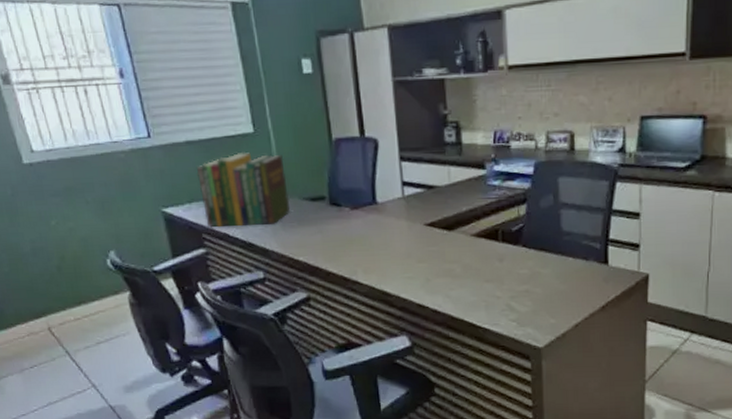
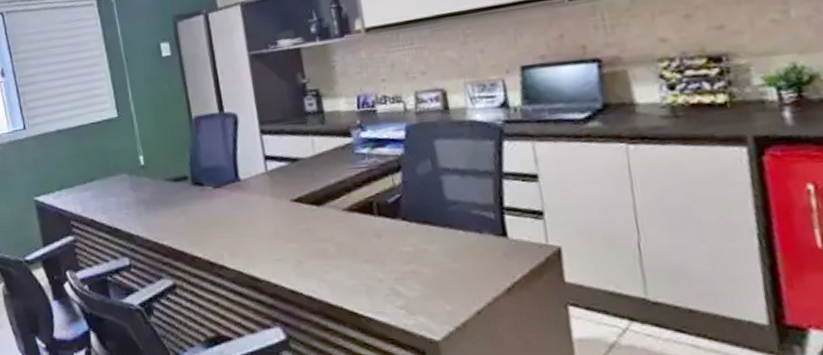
books: present [196,152,291,228] -> none [66,137,154,215]

